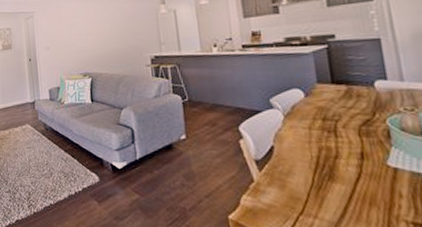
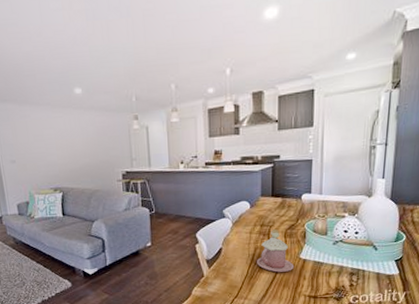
mug: none [324,125,382,184] -> present [257,229,295,273]

